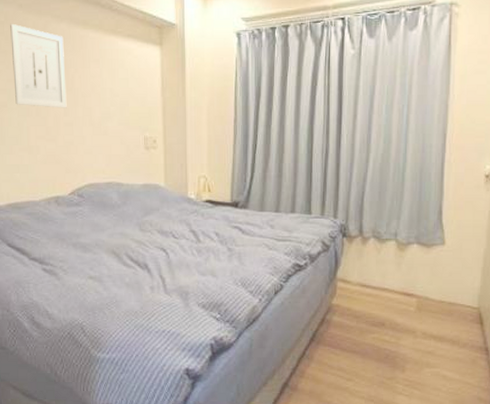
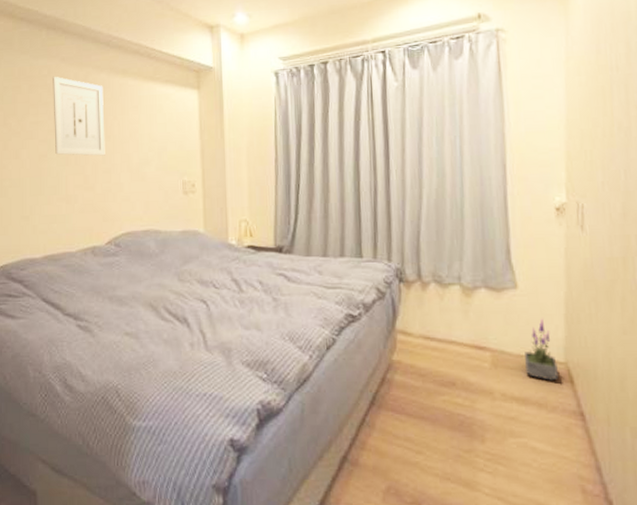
potted plant: none [444,270,471,322] -> present [524,318,558,381]

